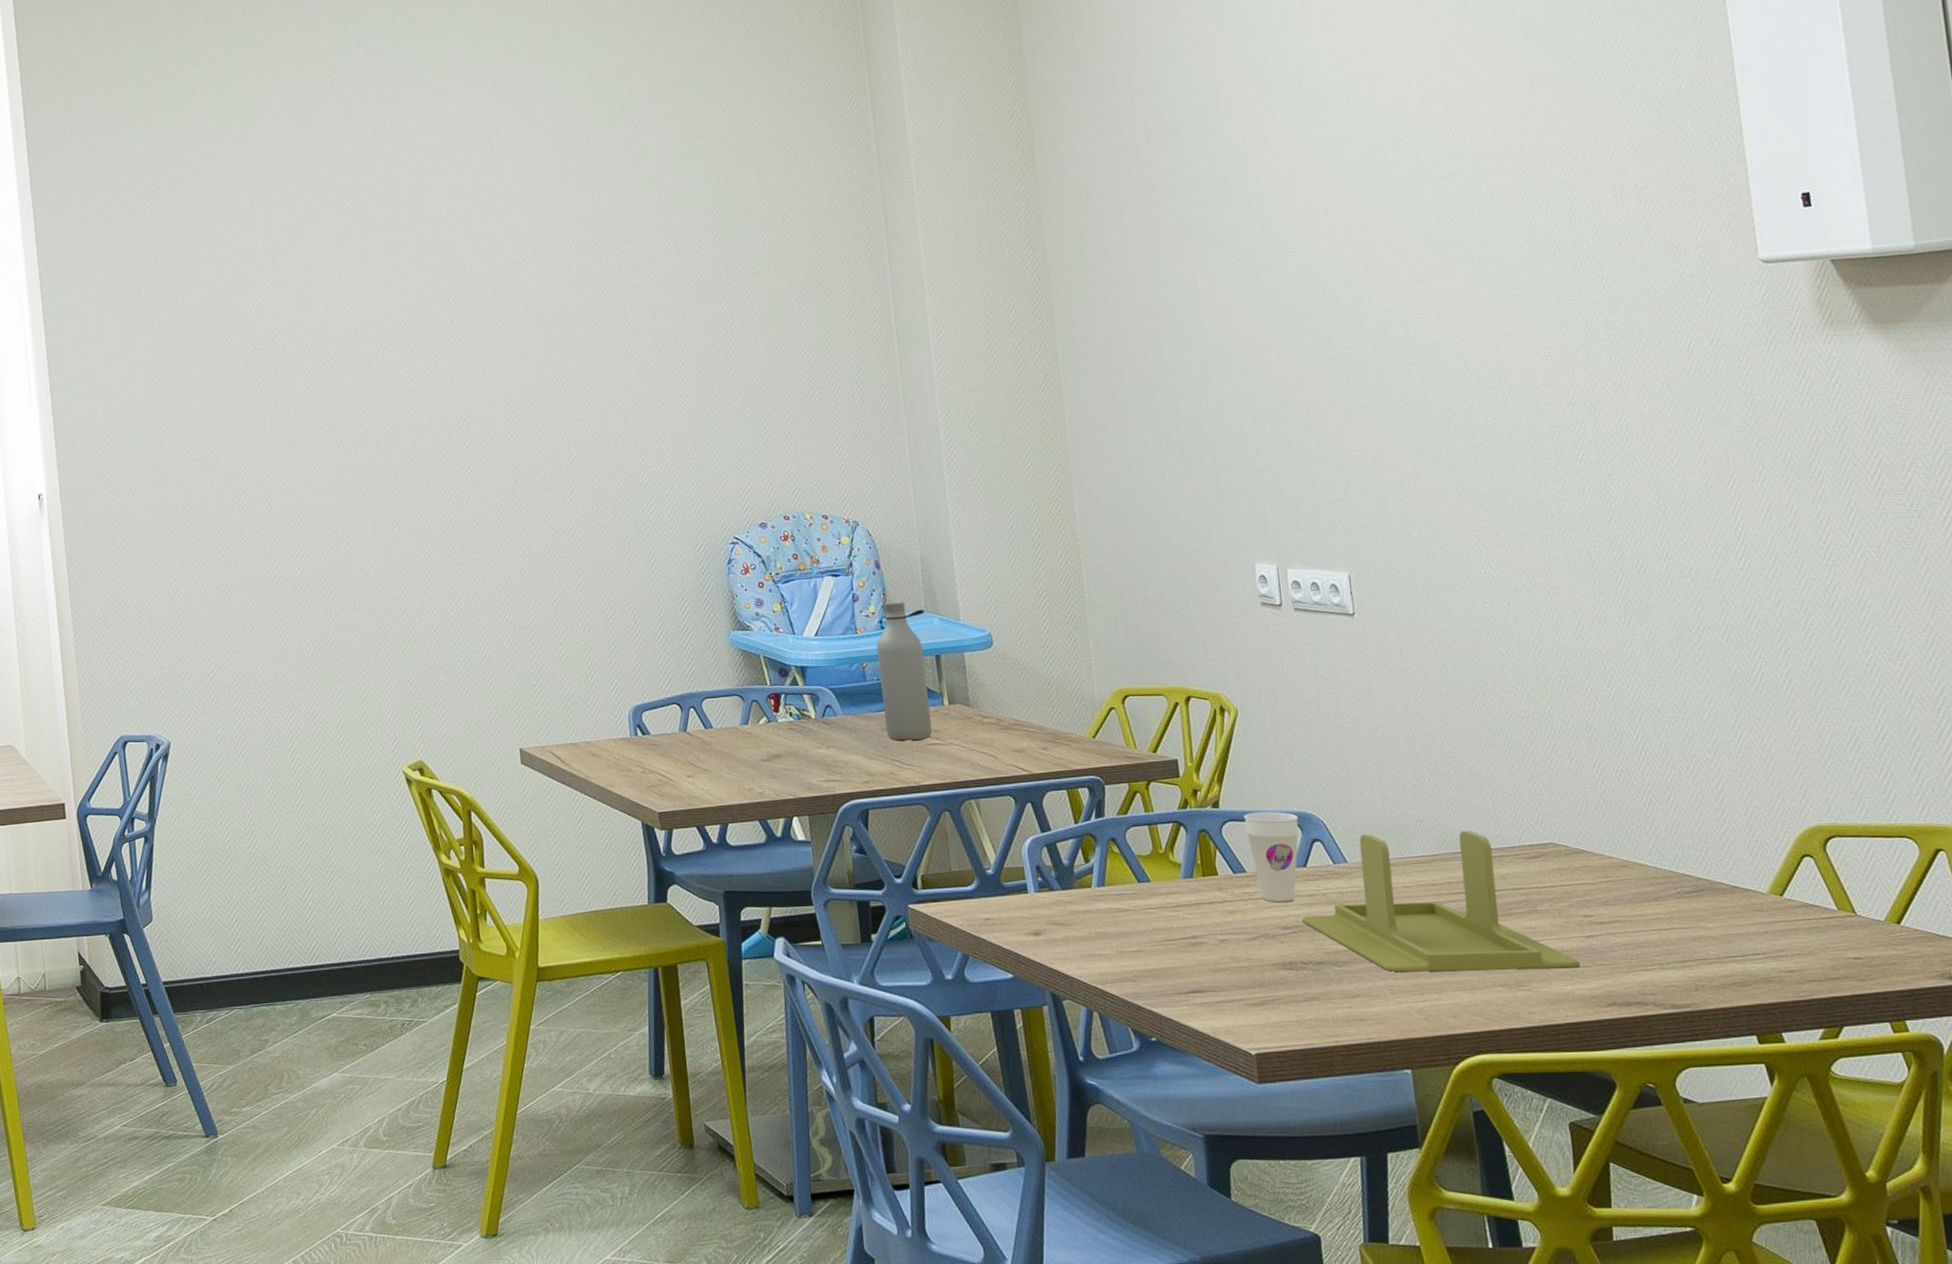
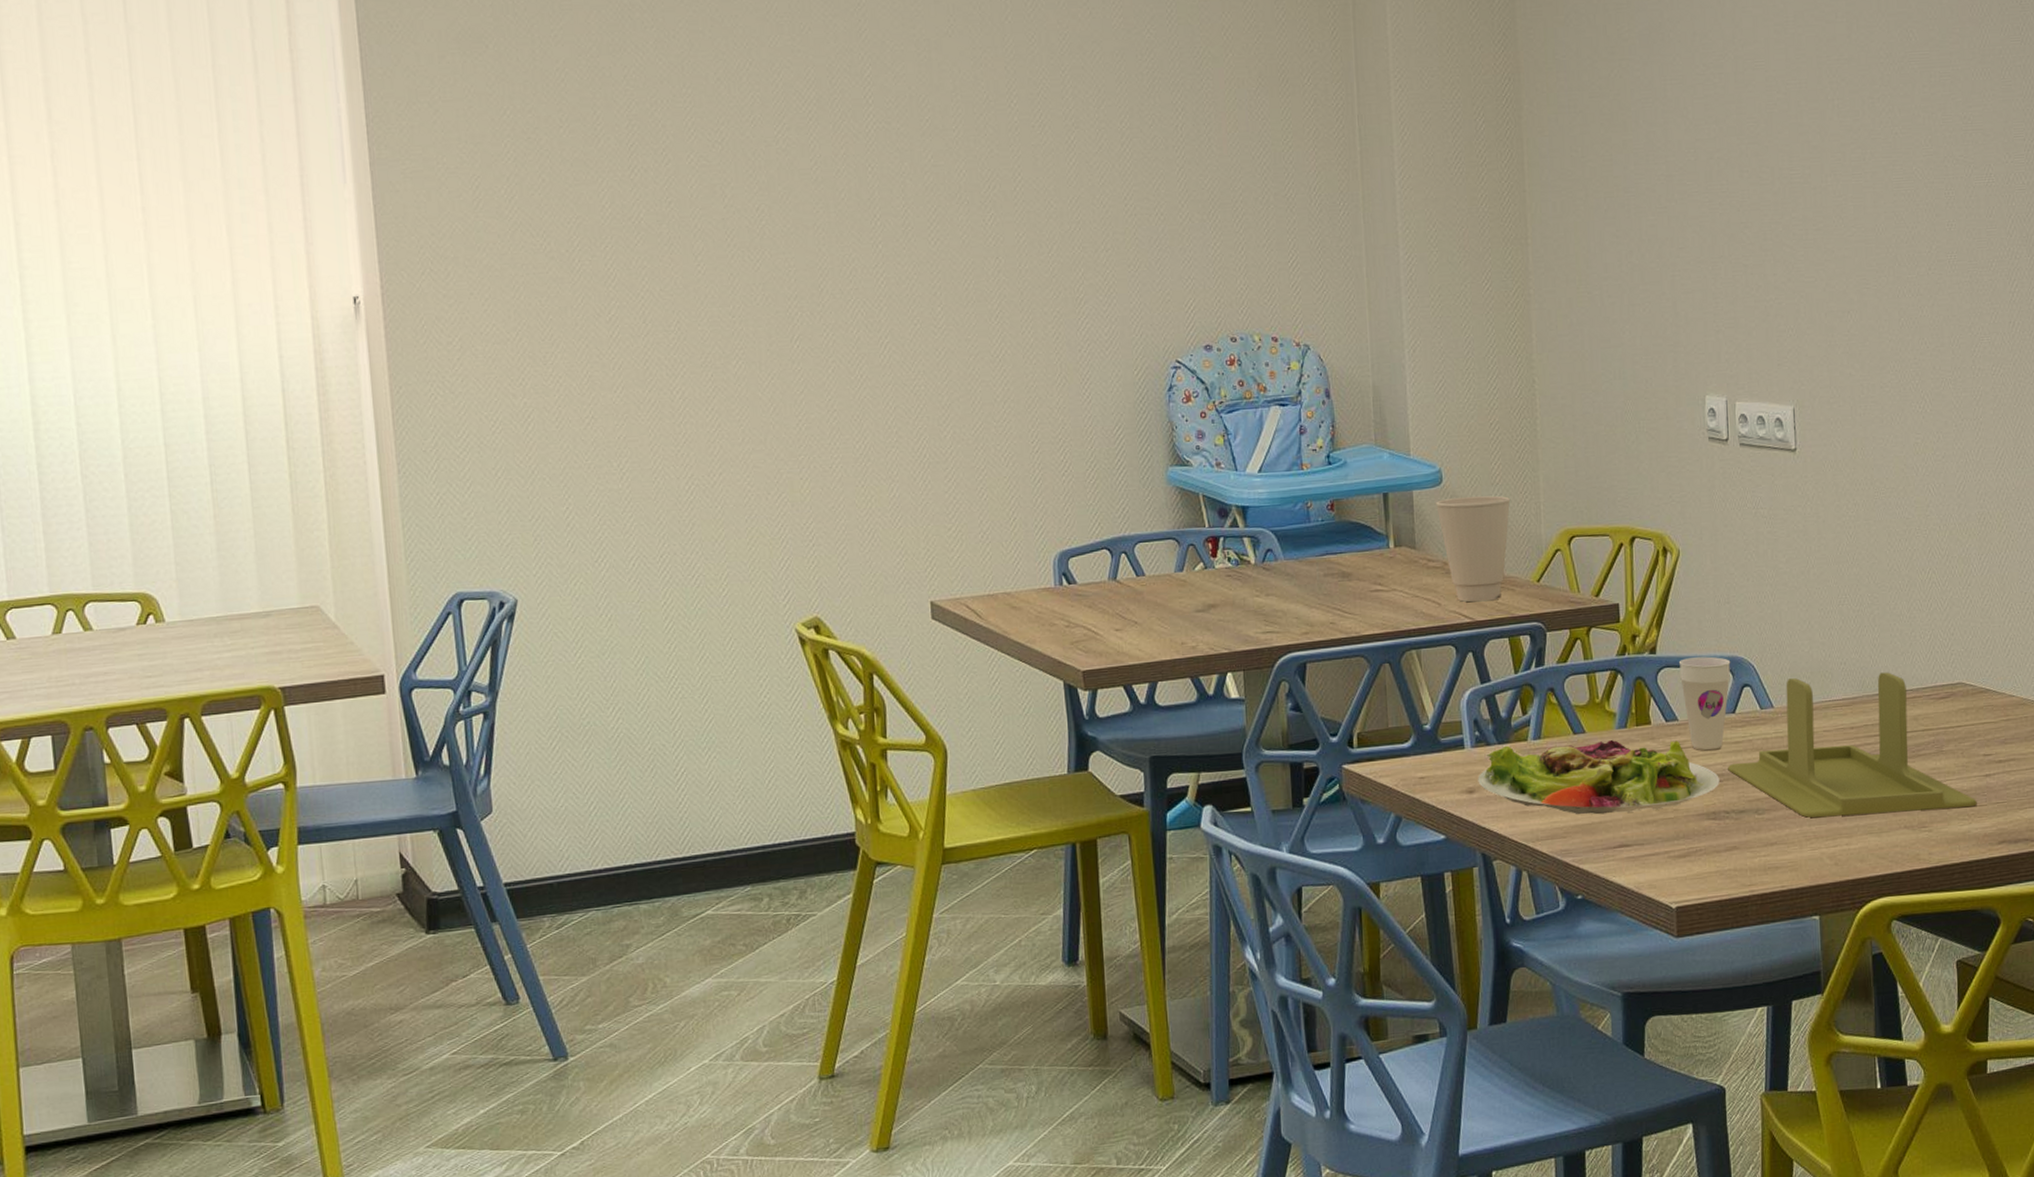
water bottle: present [876,602,933,742] -> none [1322,434,1377,589]
cup: none [988,657,1062,756] -> present [1436,495,1511,602]
salad plate: none [1043,888,1294,961] -> present [1478,739,1720,815]

